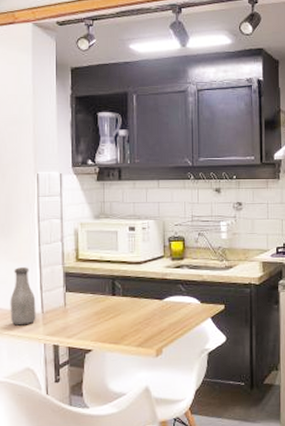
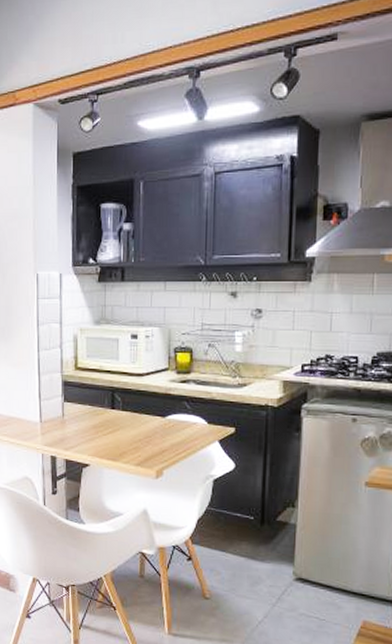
bottle: present [10,267,36,326] -> none [9,373,35,433]

